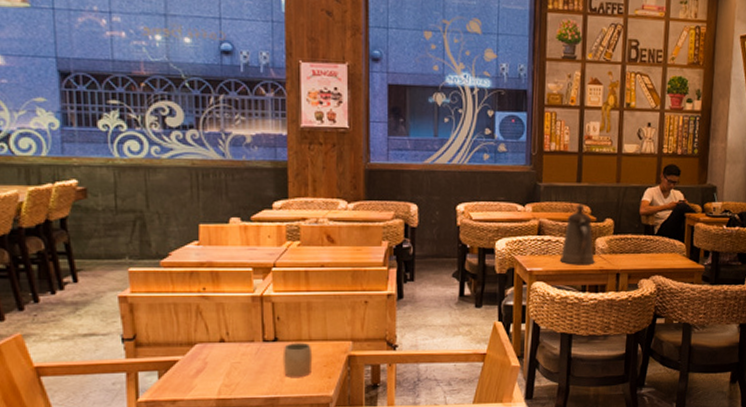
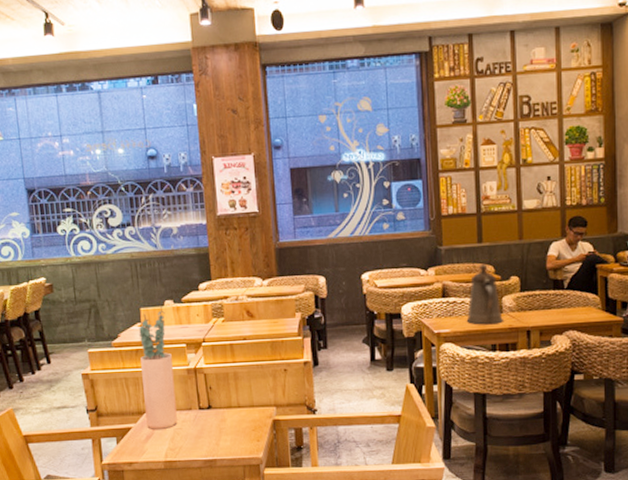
vase: none [195,222,236,363] -> present [139,305,177,429]
mug: present [282,342,313,377] -> none [216,409,243,441]

